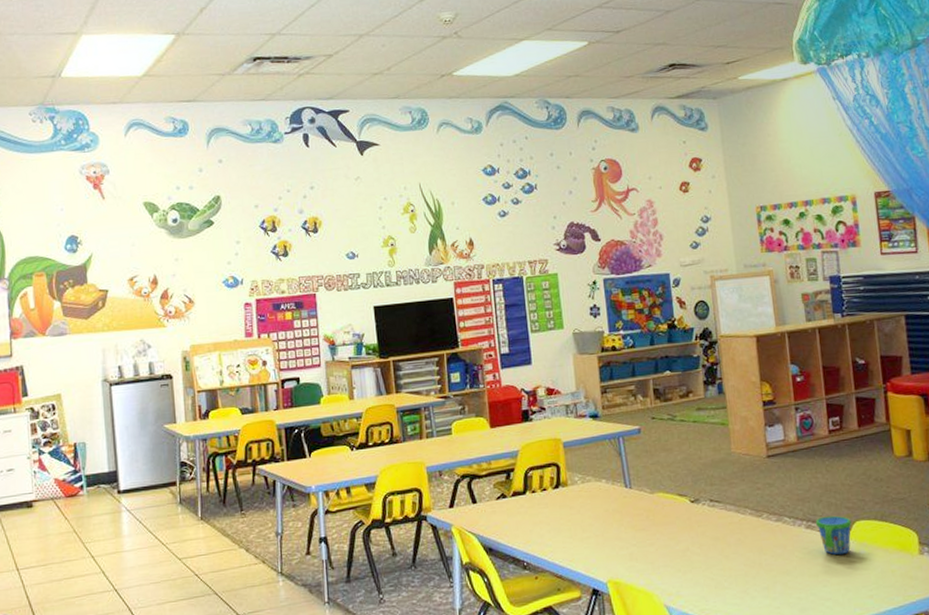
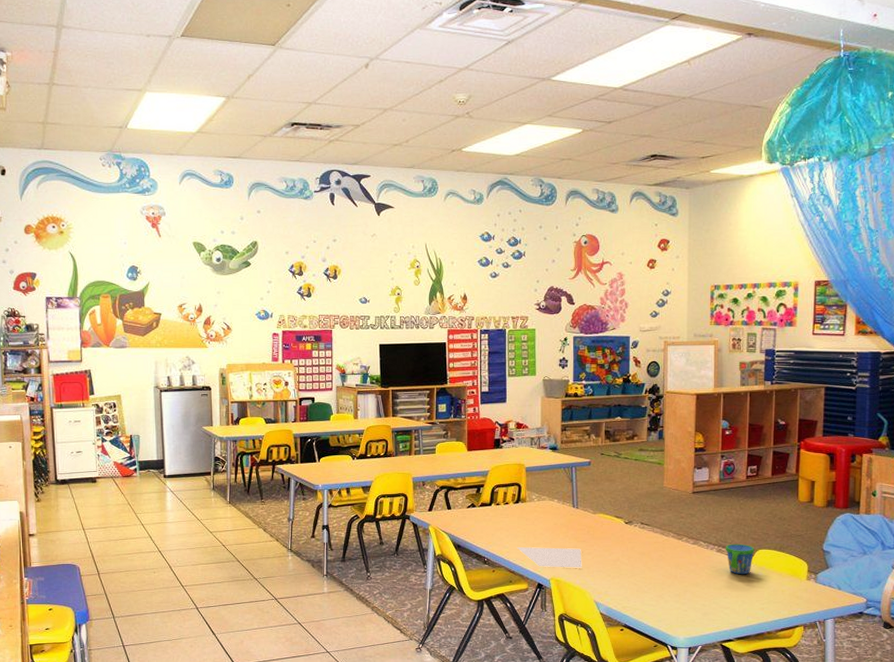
paper sheet: none [562,539,645,568] -> present [517,547,582,568]

